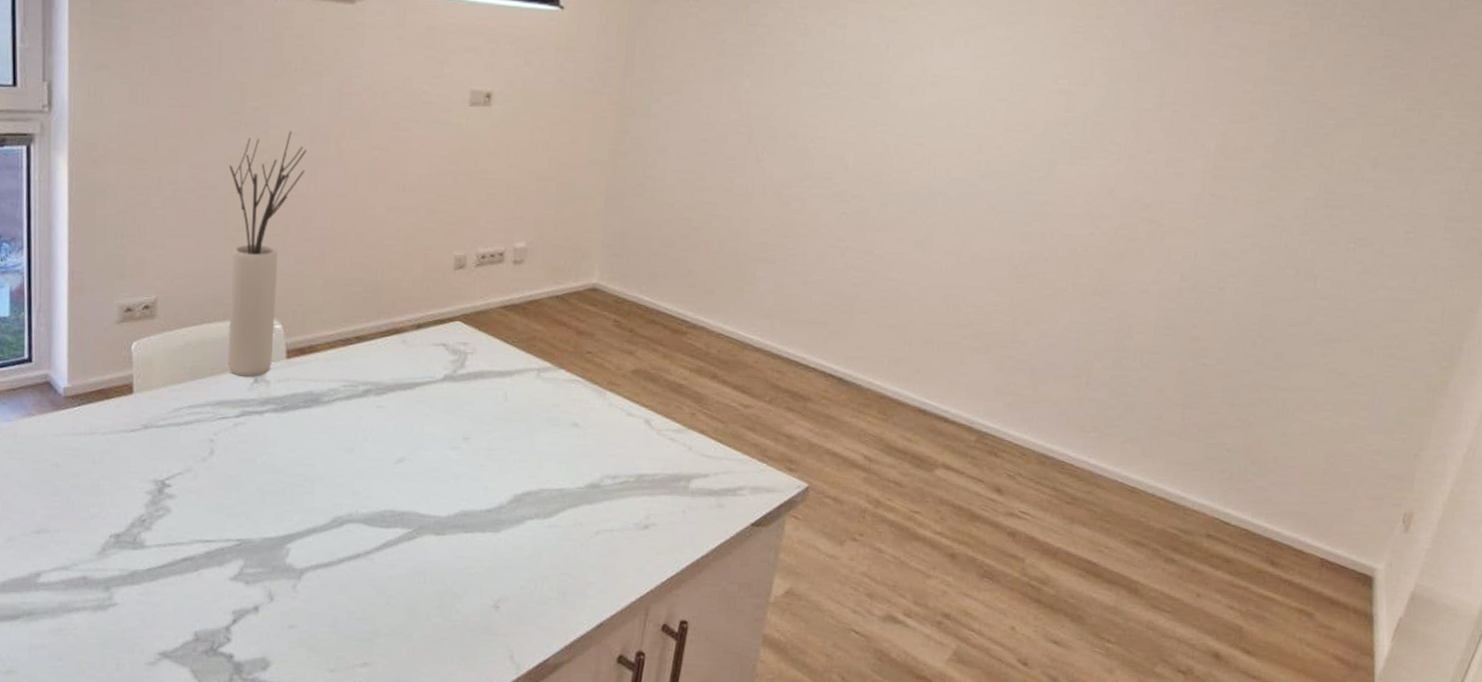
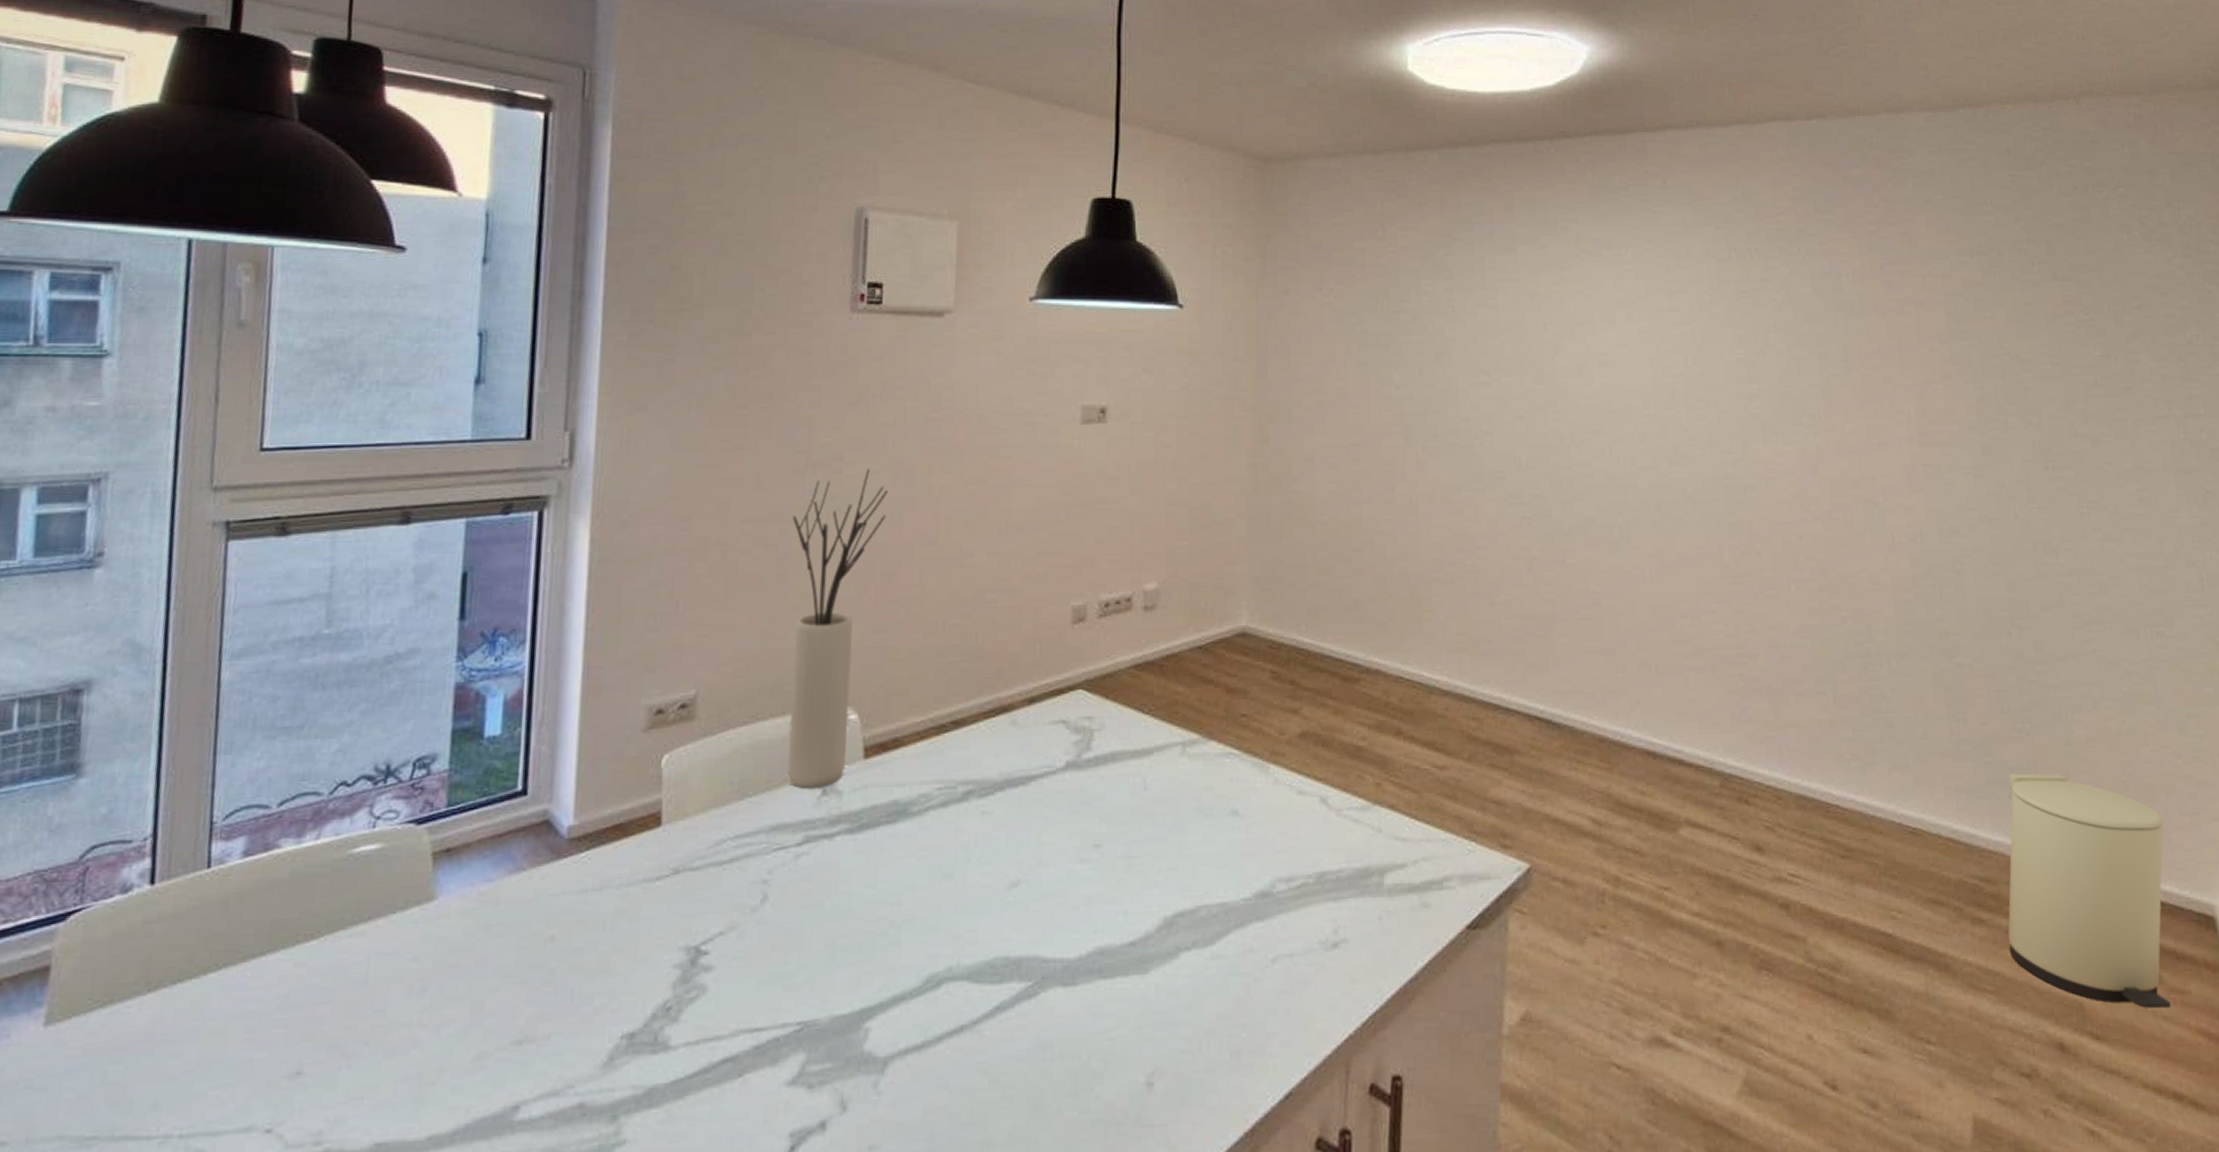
pedal bin: none [1191,454,1350,638] -> present [2007,773,2171,1009]

